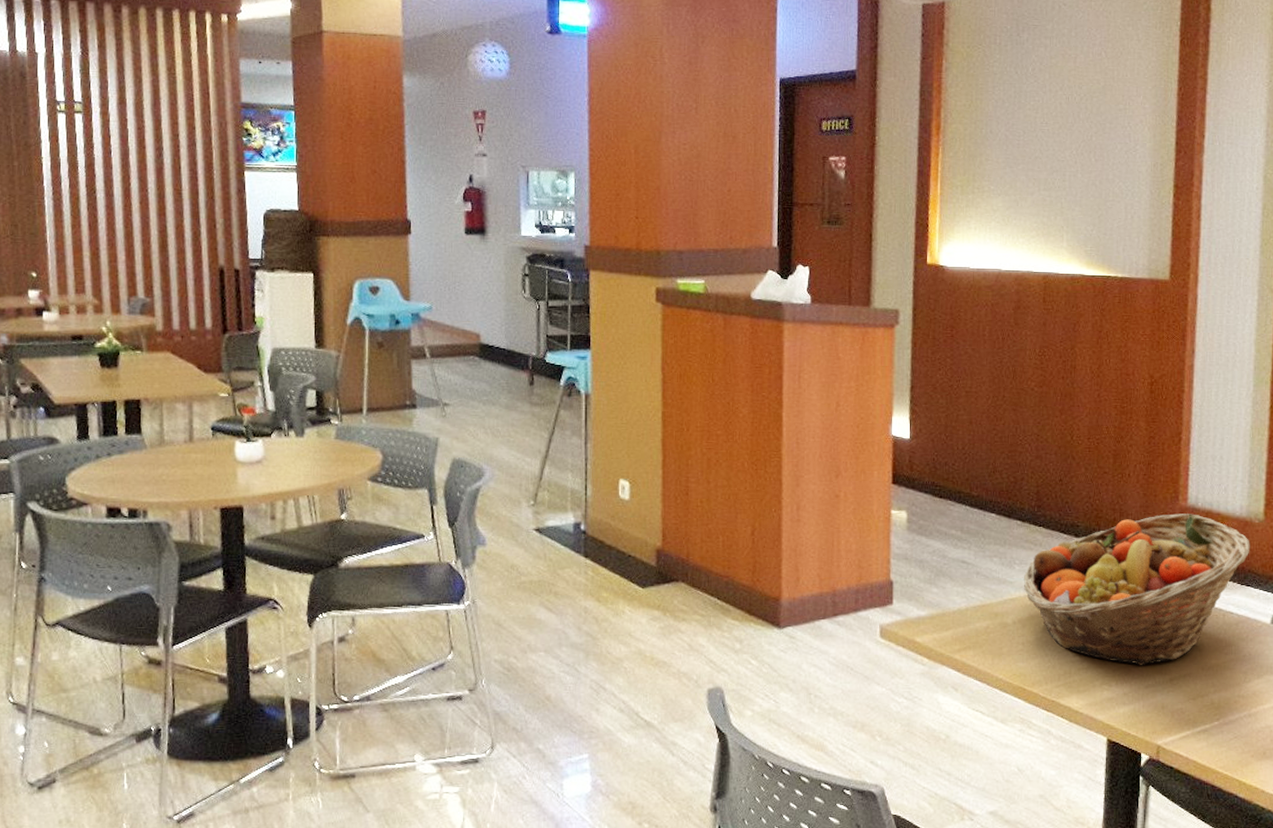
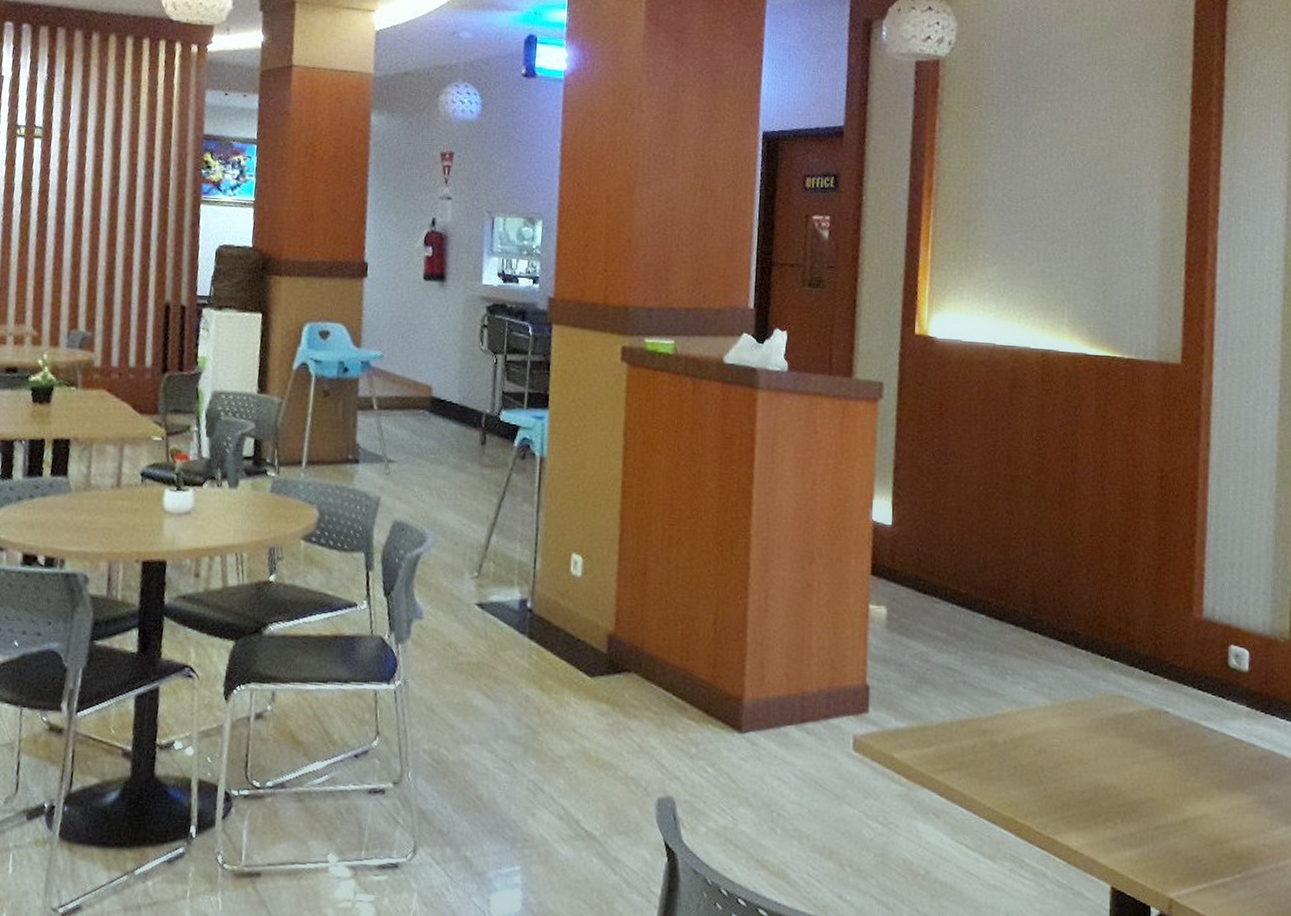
fruit basket: present [1023,514,1250,666] -> none [1016,626,1275,802]

